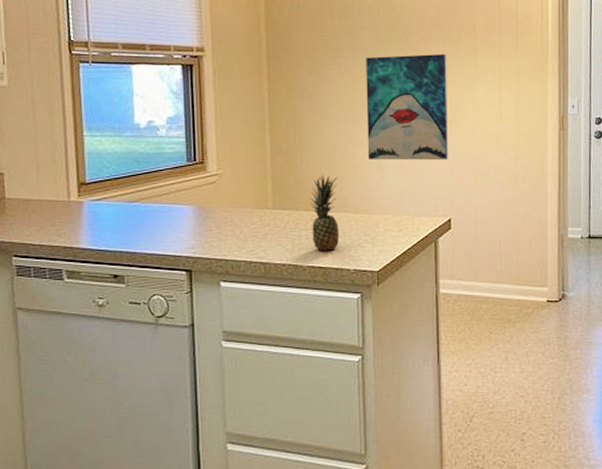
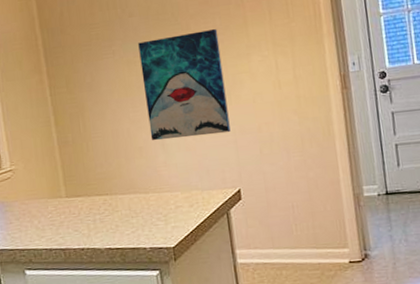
fruit: present [309,175,340,252] -> none [99,159,132,233]

